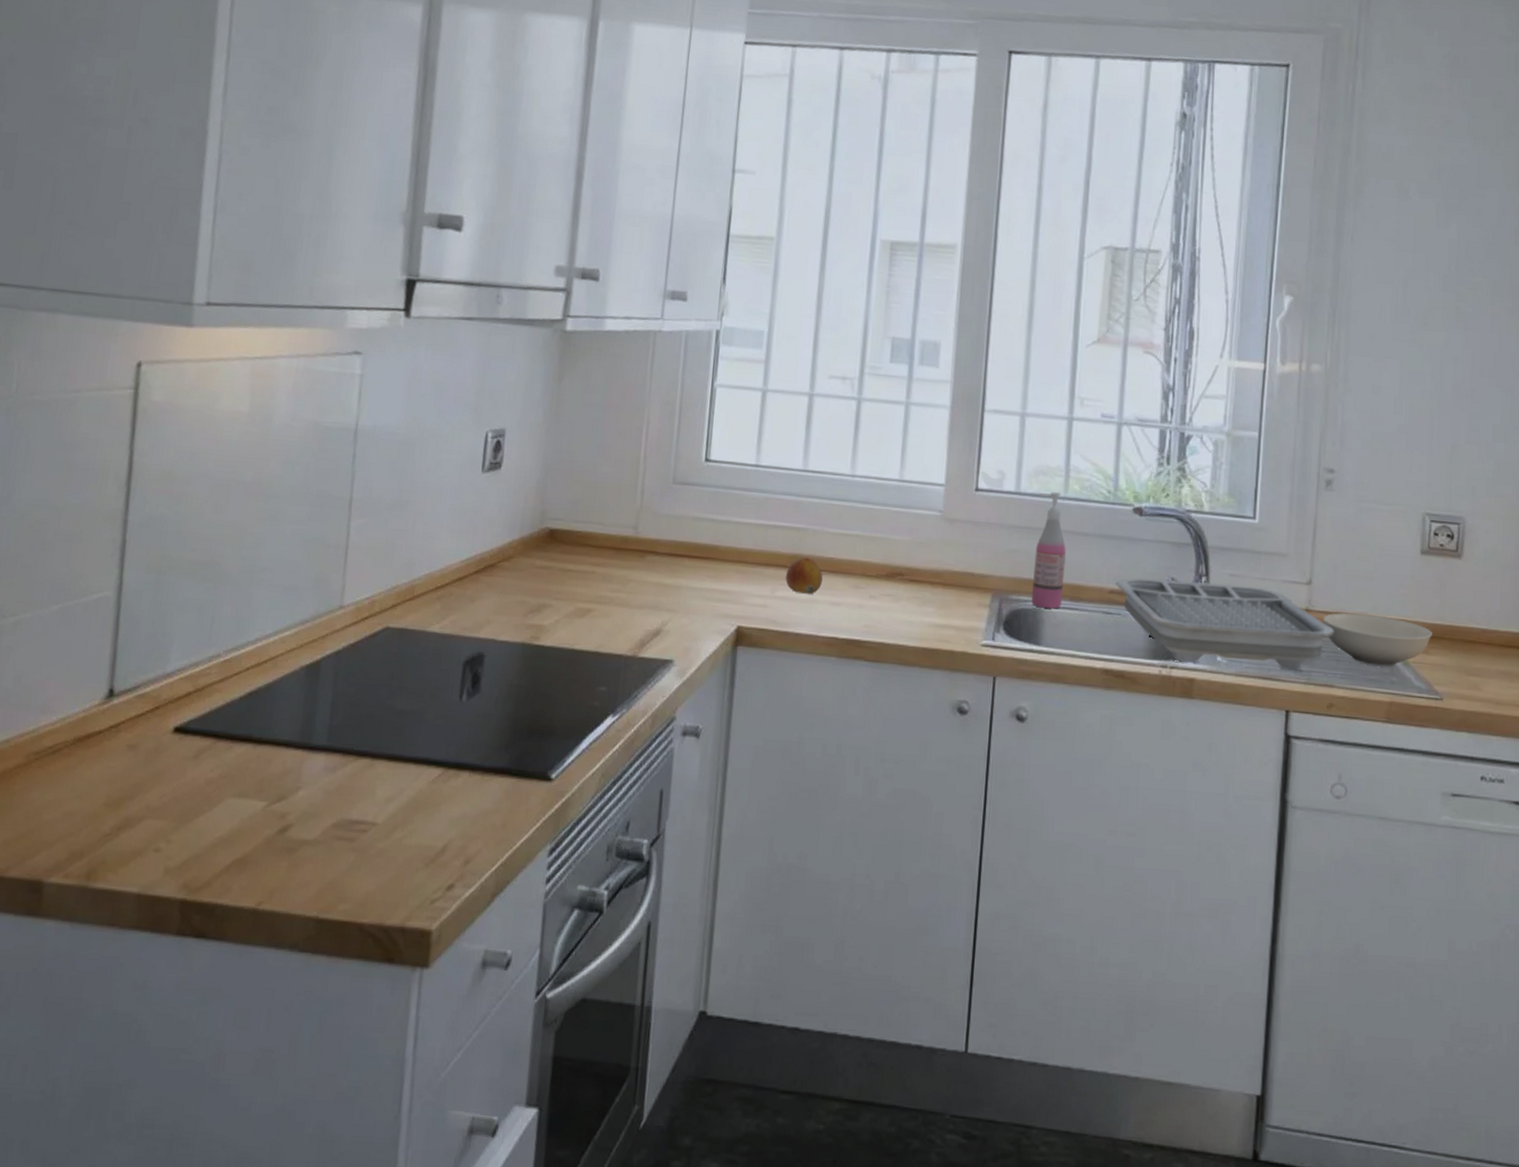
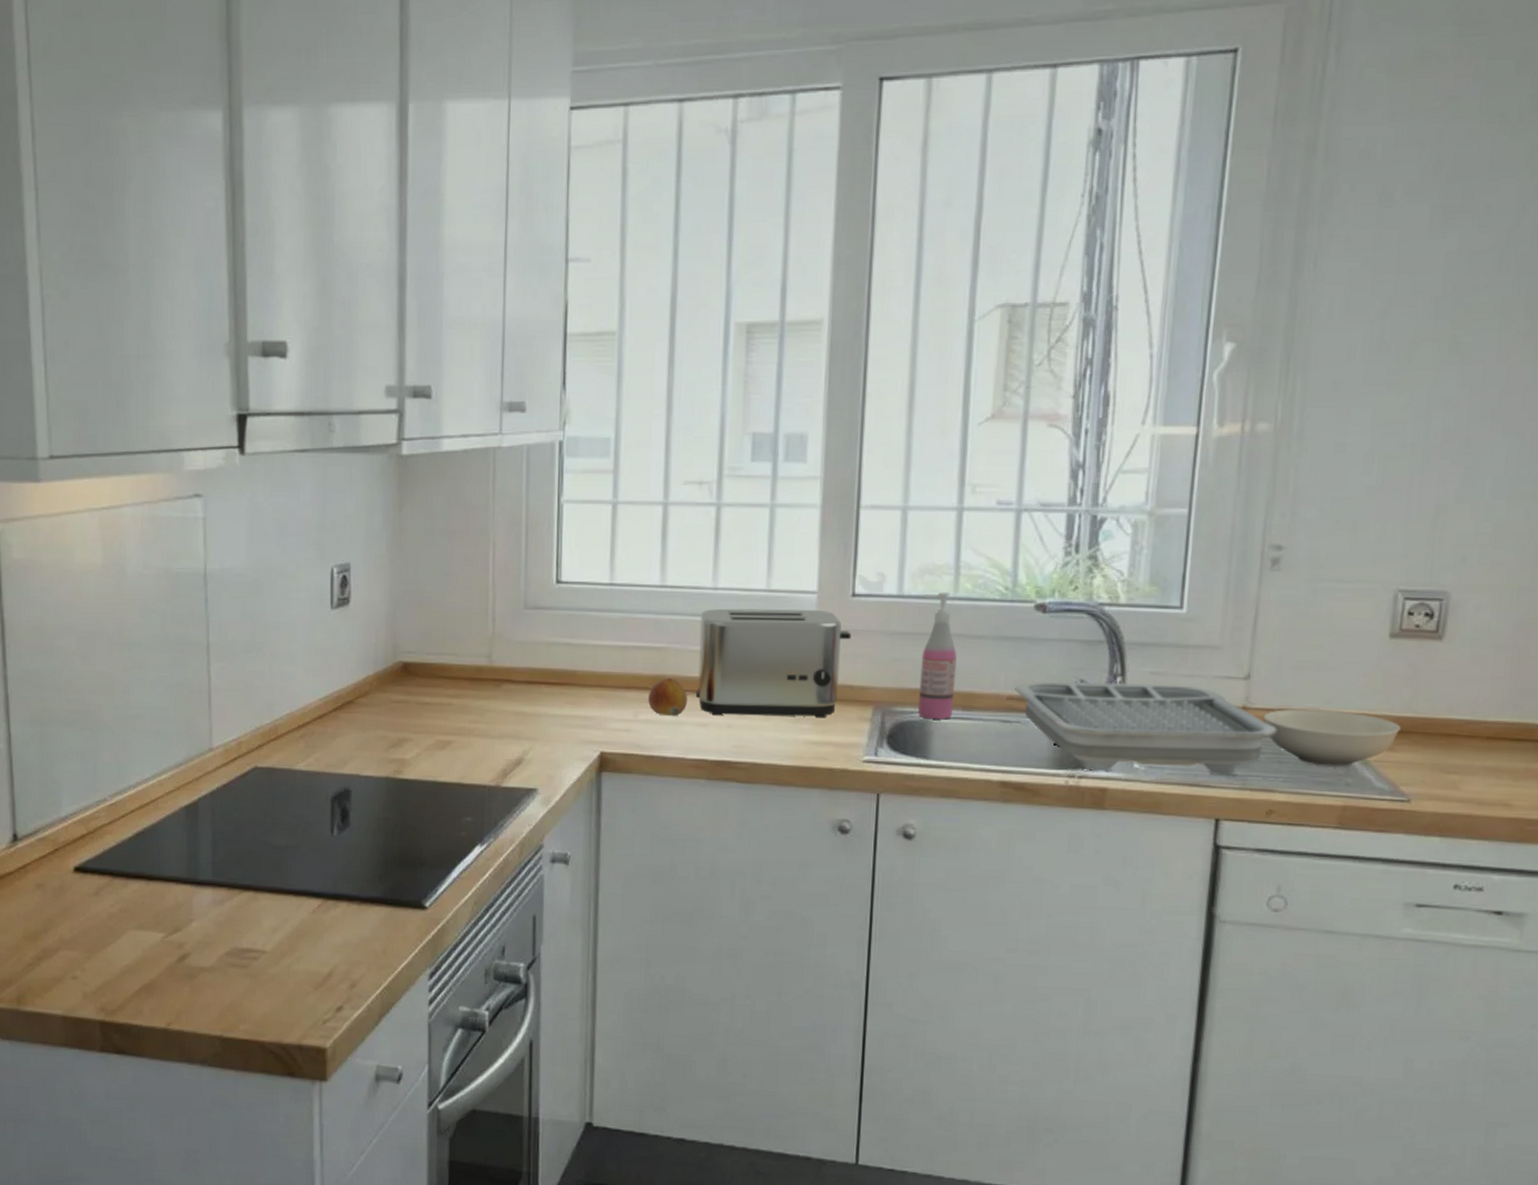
toaster: none [830,494,974,602] -> present [695,608,852,717]

